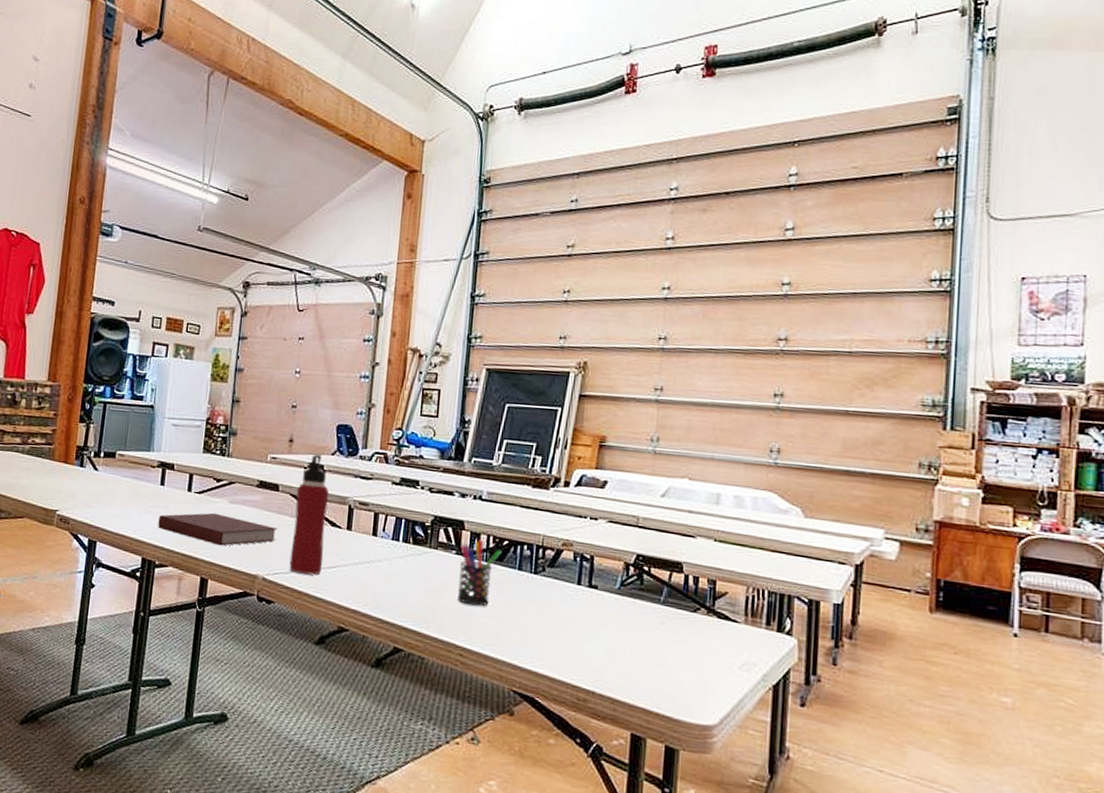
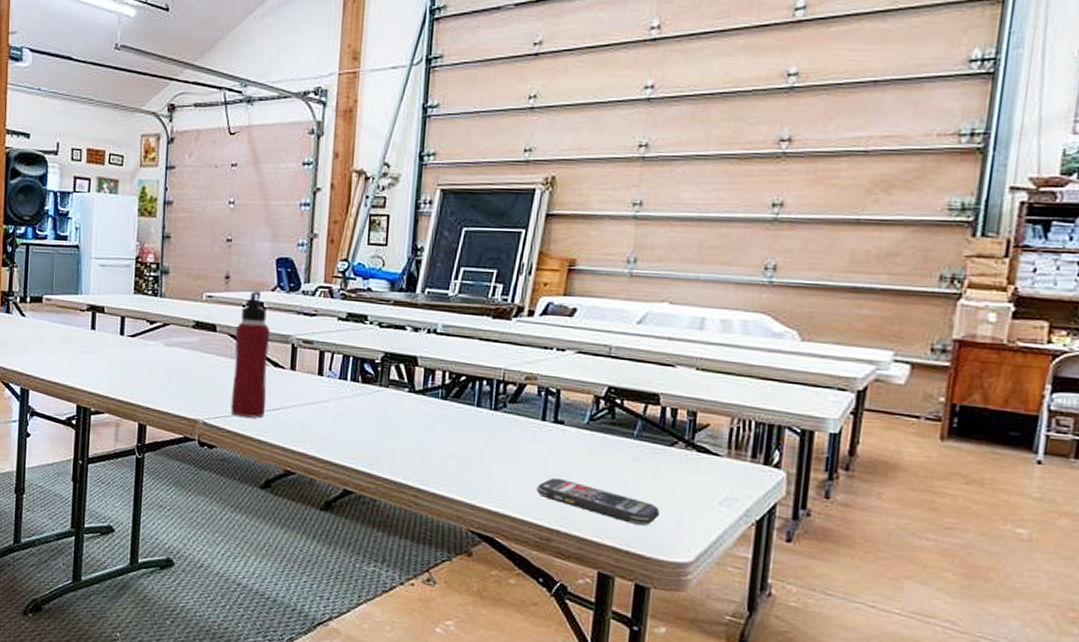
notebook: present [158,512,278,546] -> none [91,356,217,391]
pen holder: present [456,539,502,606] -> none [409,376,459,446]
smartphone: none [573,640,685,689] -> present [536,478,659,526]

